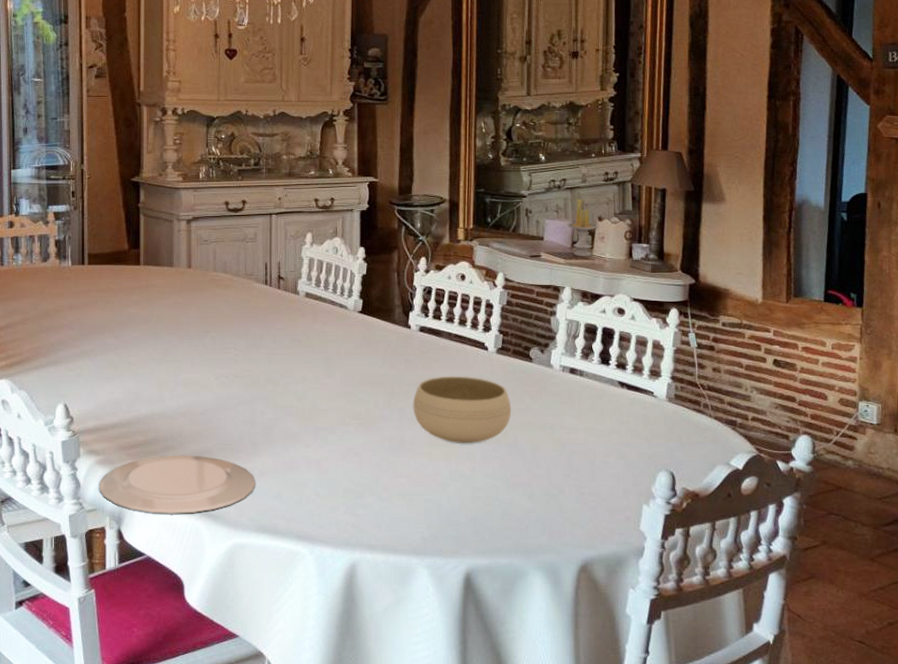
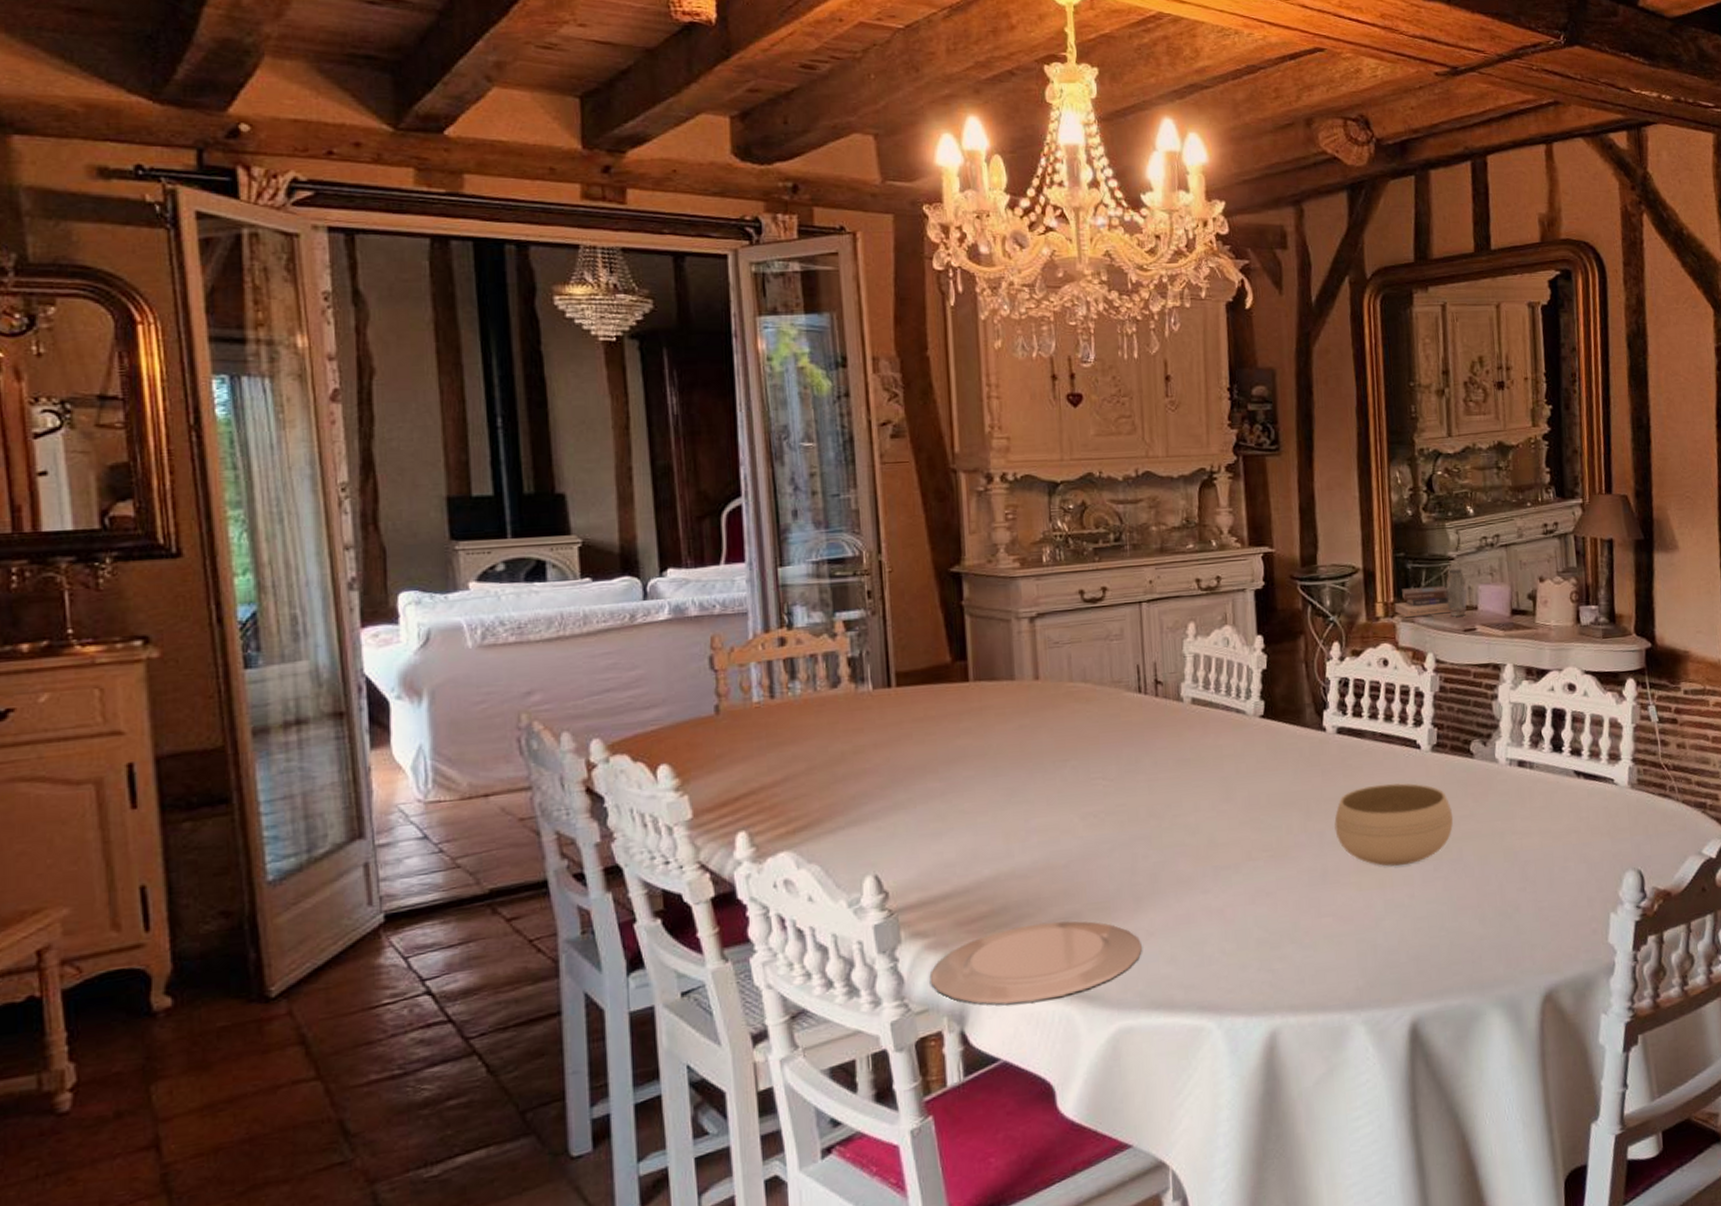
books: none [473,218,520,242] -> present [1394,585,1450,618]
vase: none [517,205,536,244] -> present [1446,569,1468,617]
candle: present [568,199,599,258] -> none [1504,557,1540,628]

